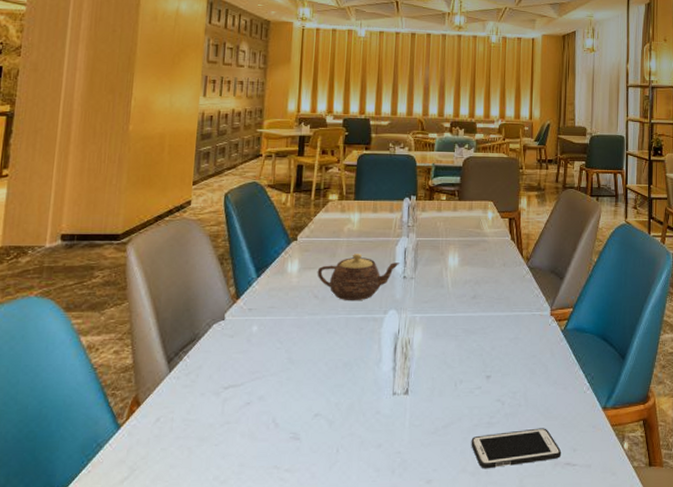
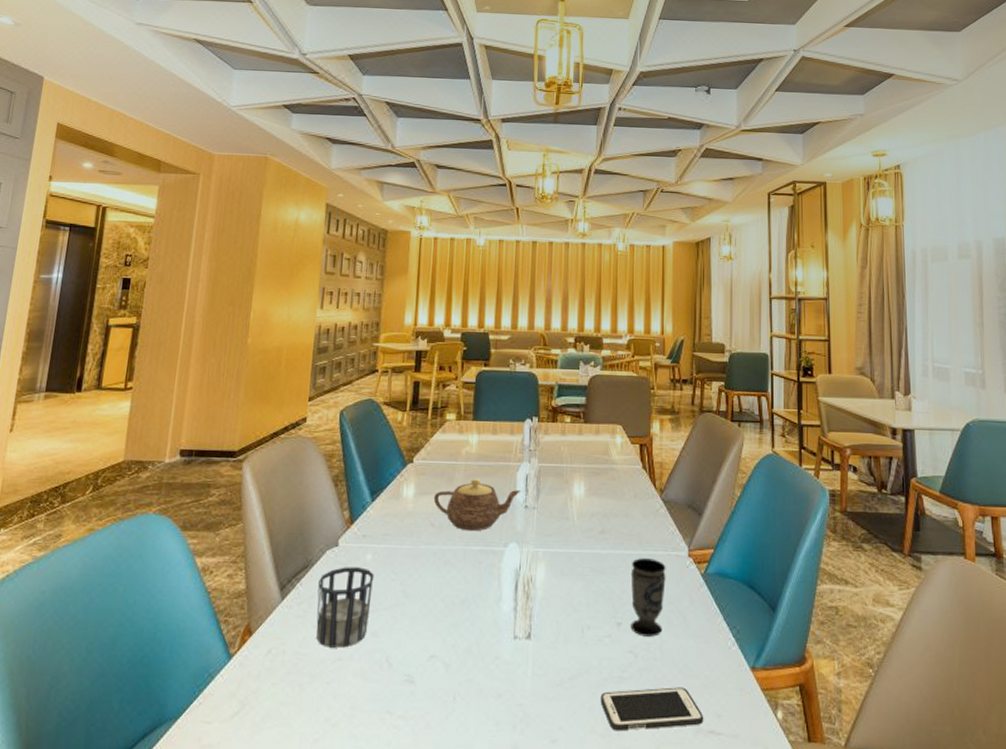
cup: none [204,338,261,413] -> present [316,567,375,648]
cup: none [498,319,531,387] -> present [630,558,666,637]

